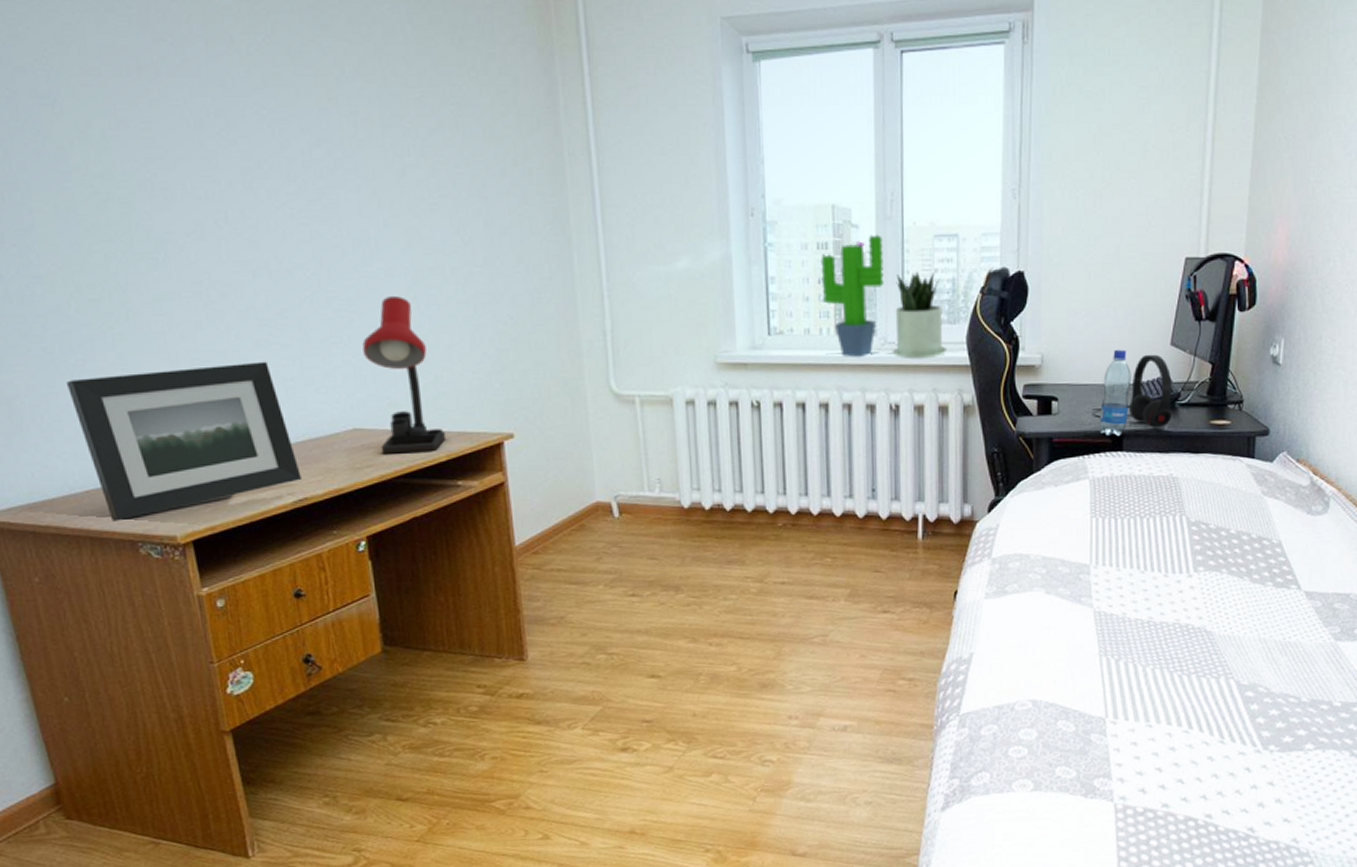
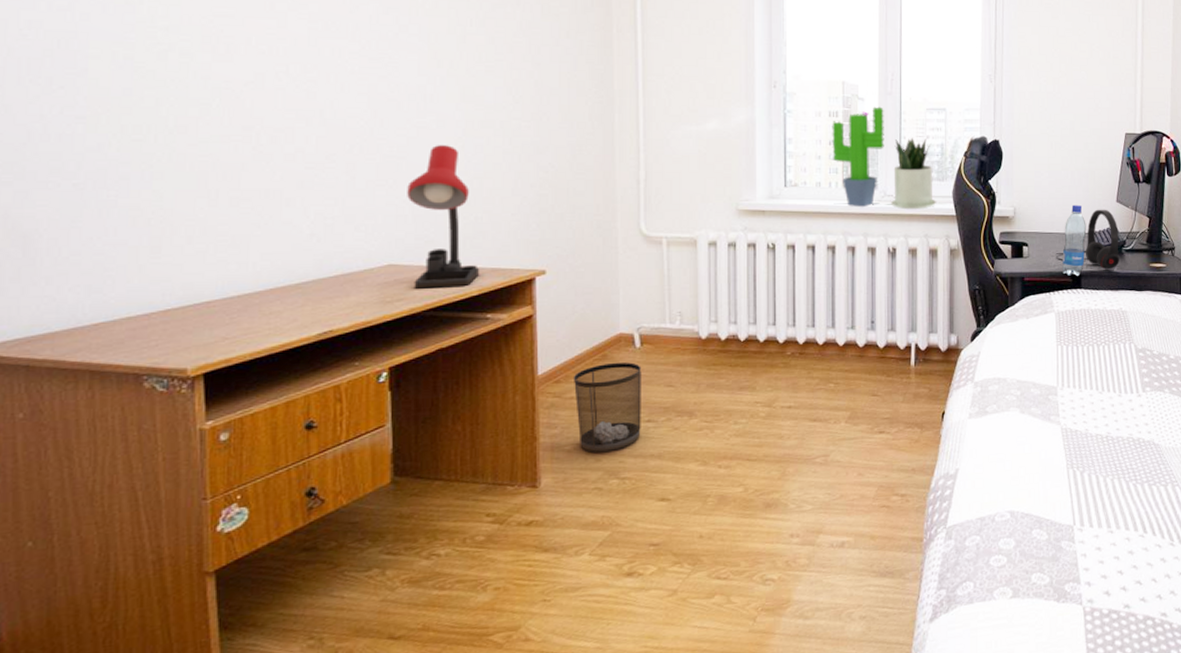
picture frame: present [65,361,302,522] -> none [92,201,329,355]
waste bin: none [551,532,626,626] -> present [573,362,642,453]

